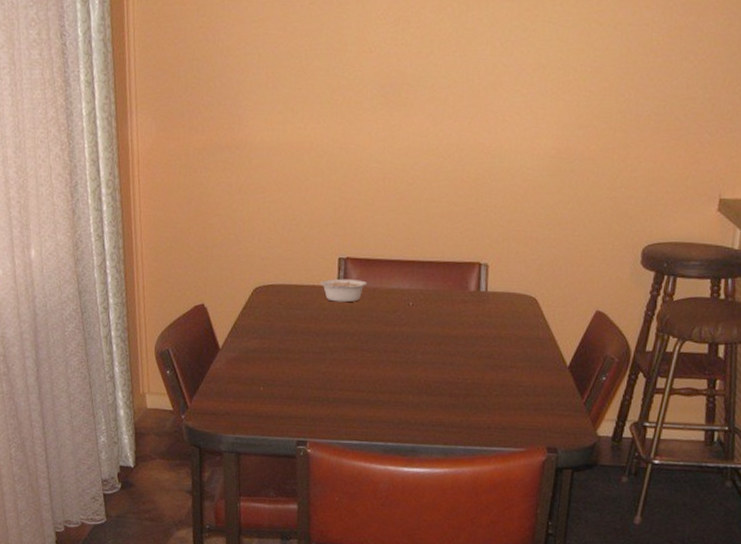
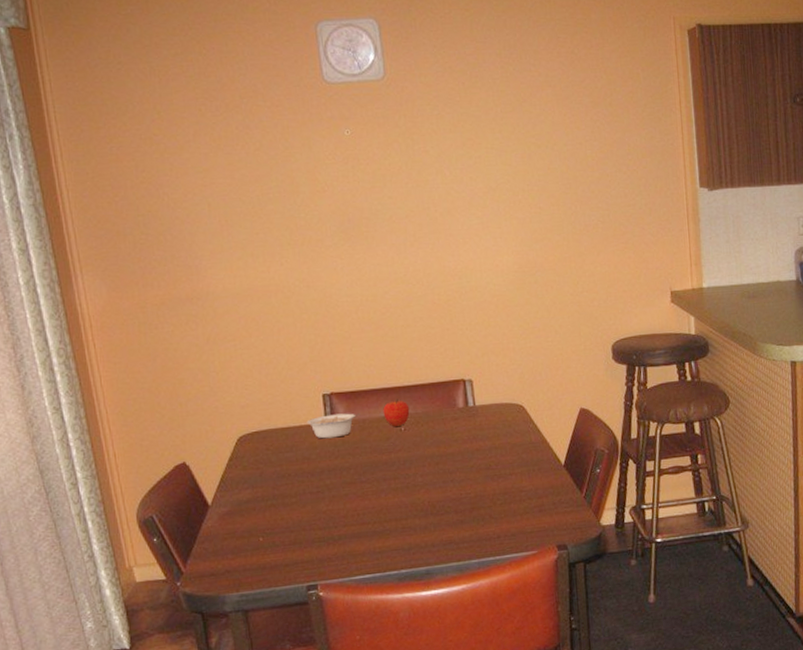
fruit: none [394,272,421,300] -> present [383,398,410,426]

